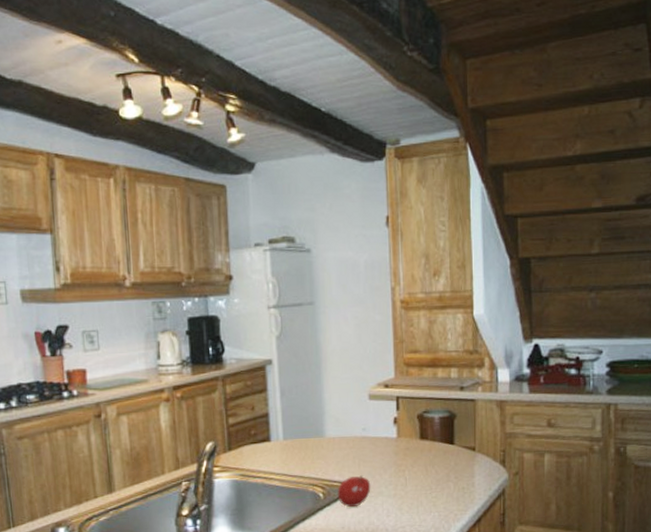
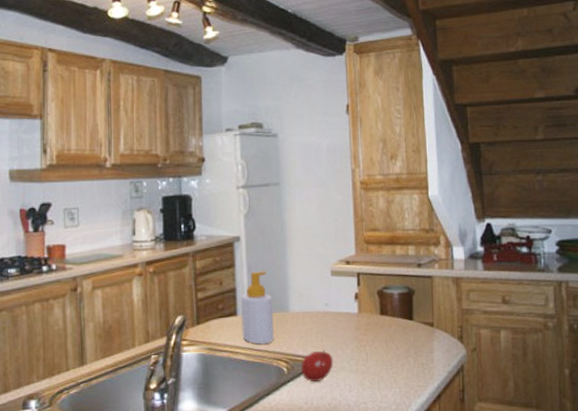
soap bottle: none [274,395,310,470] -> present [240,271,275,345]

